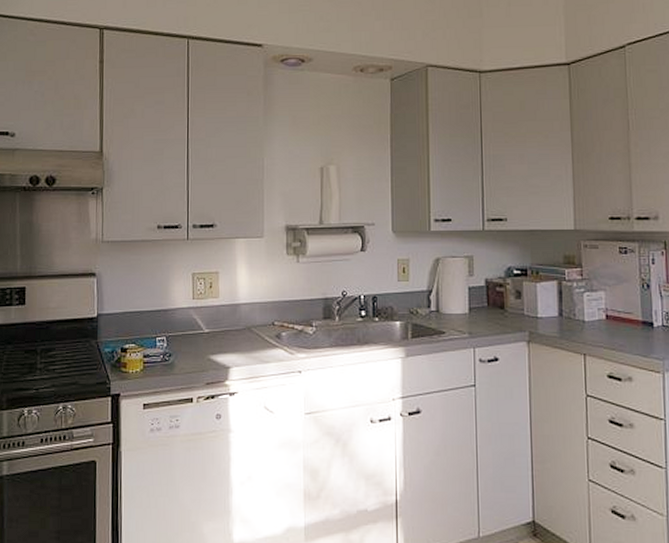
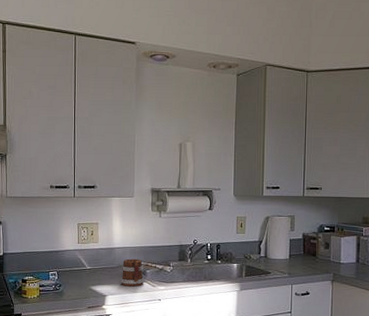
mug: none [247,317,279,355] -> present [120,258,145,287]

